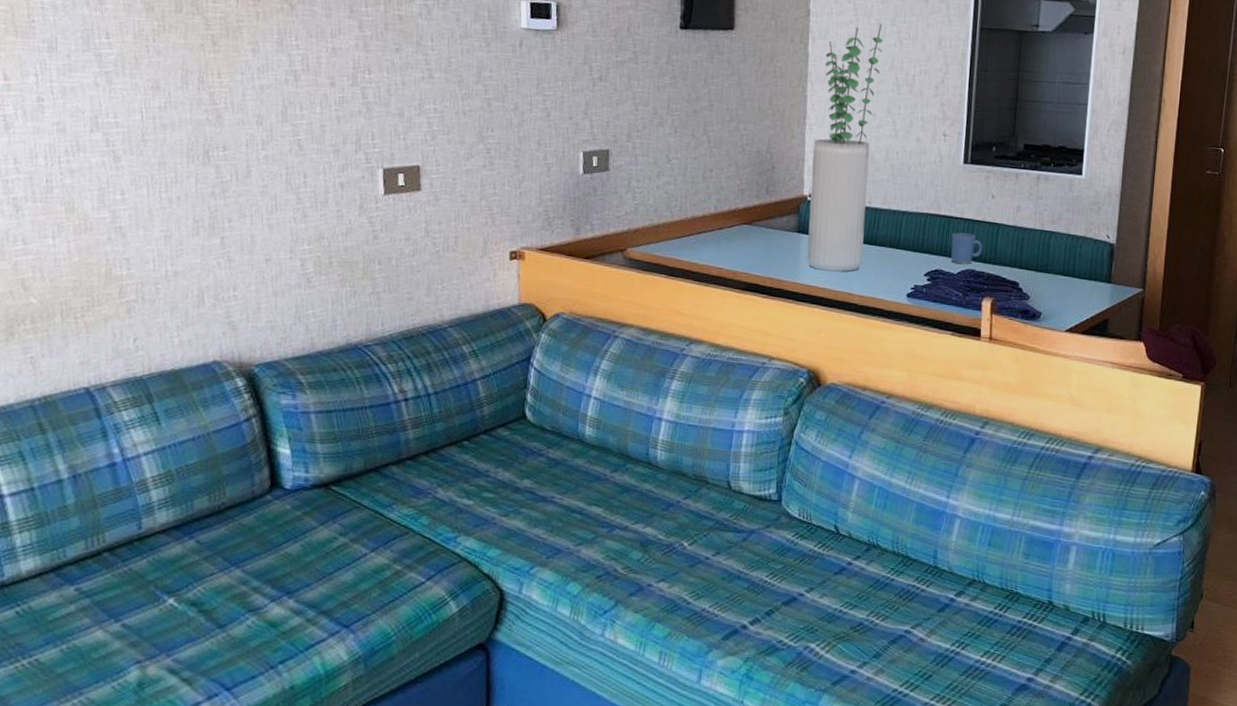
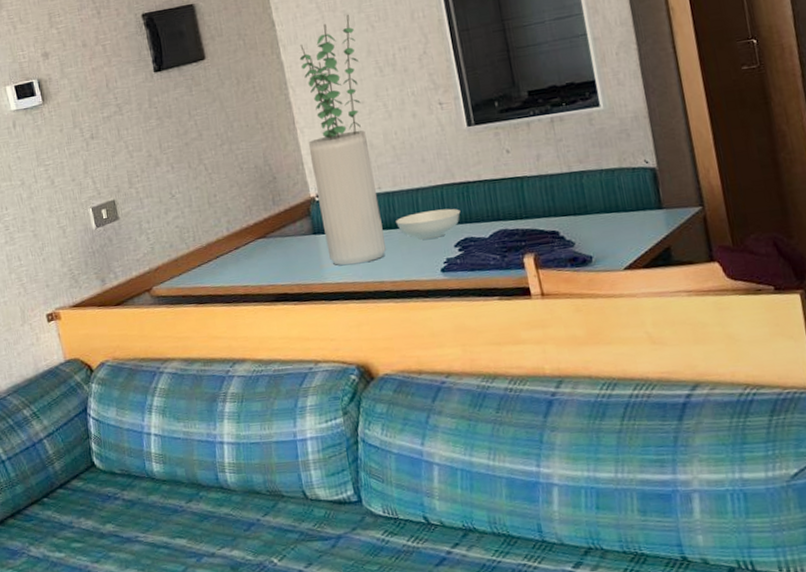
bowl: none [877,234,938,264] -> present [396,208,461,240]
mug: present [951,232,982,264] -> none [473,193,510,227]

